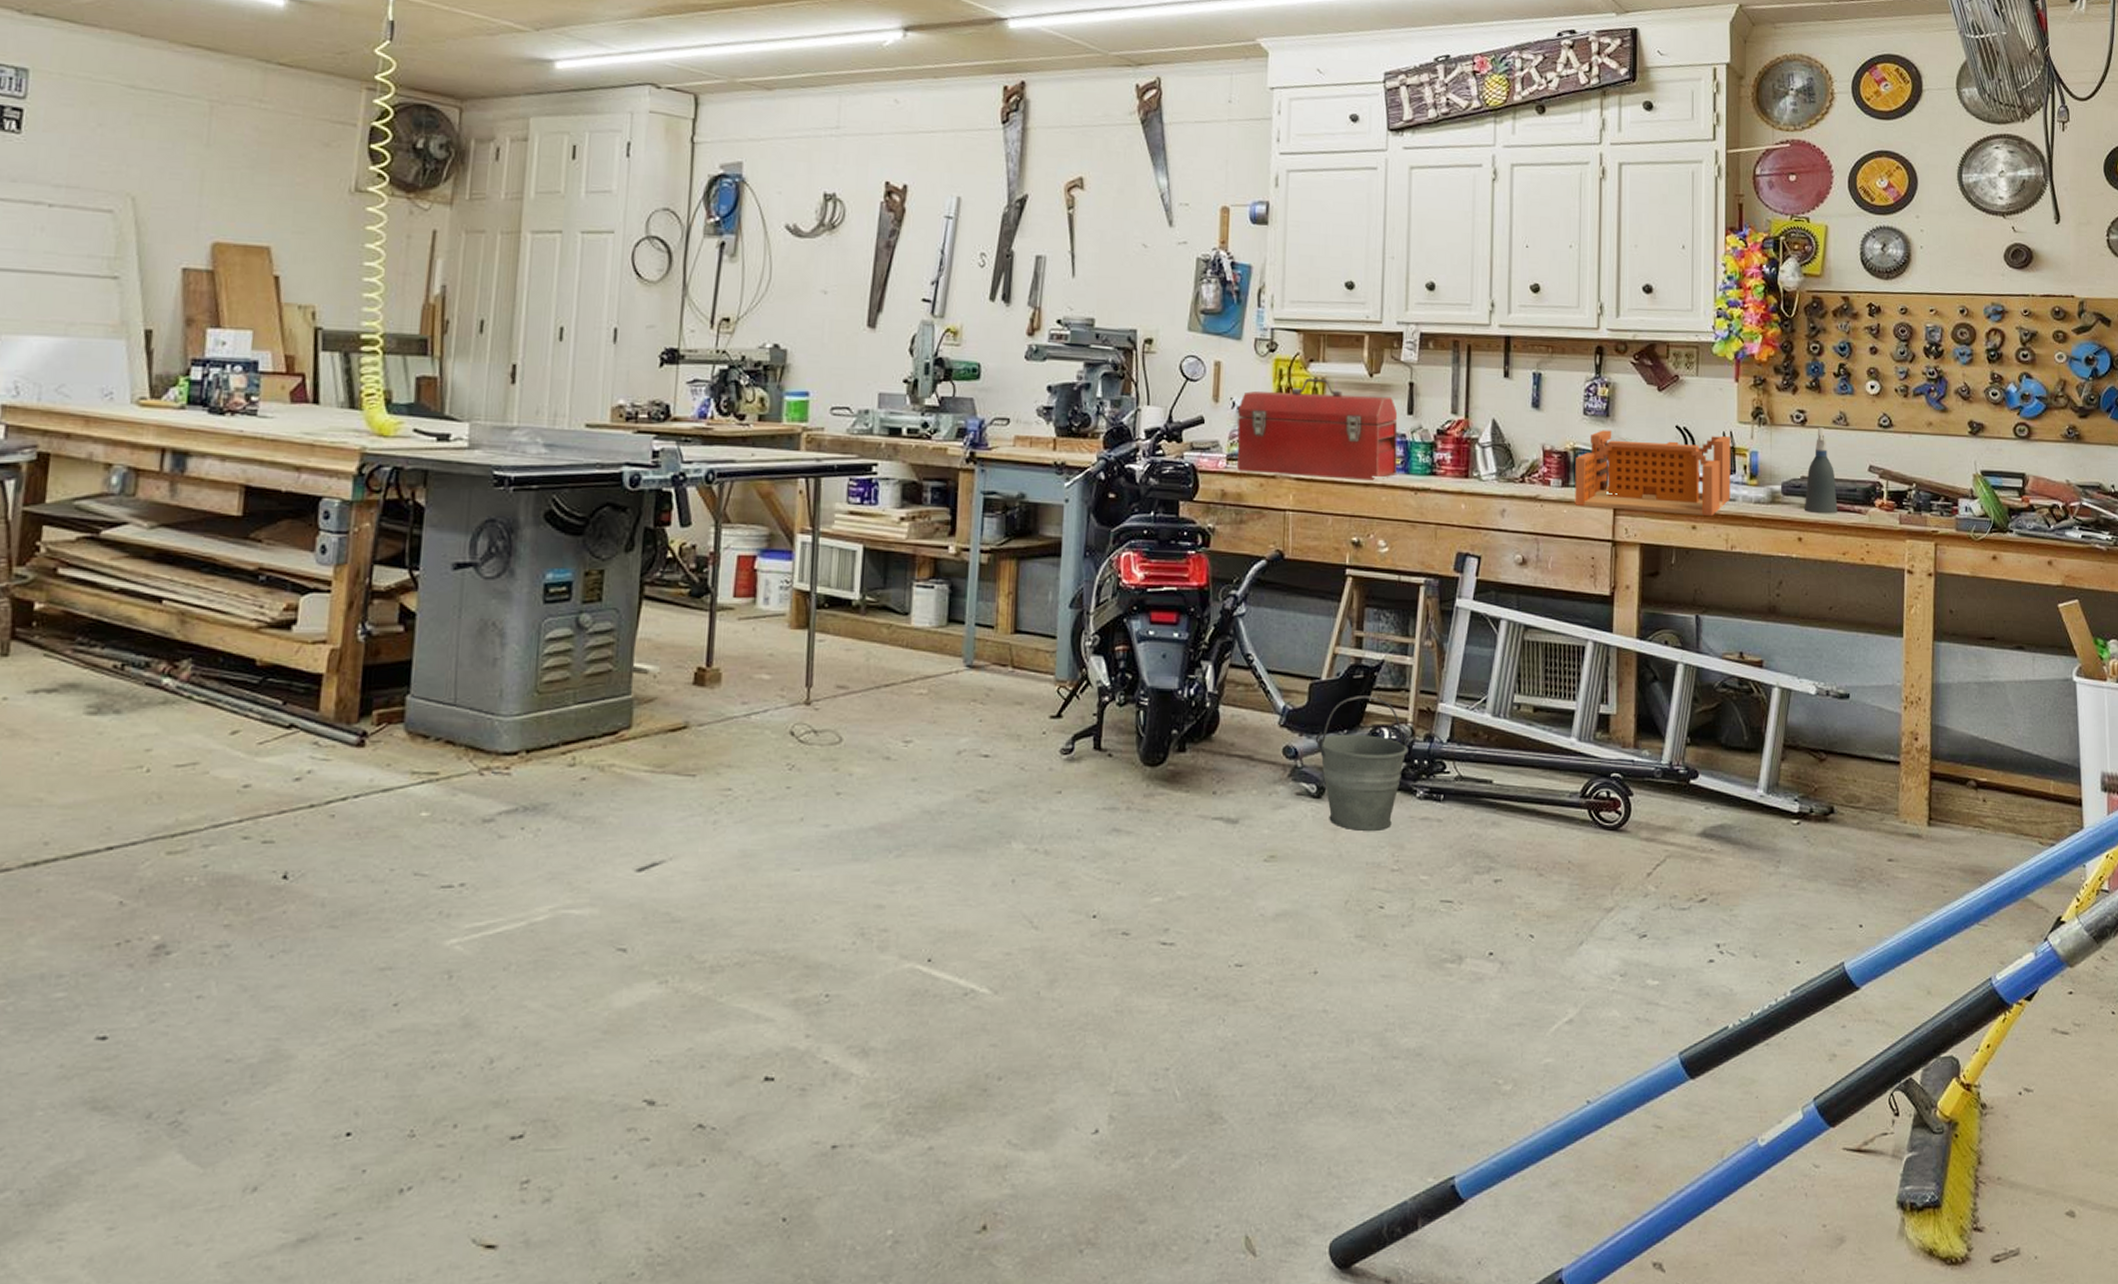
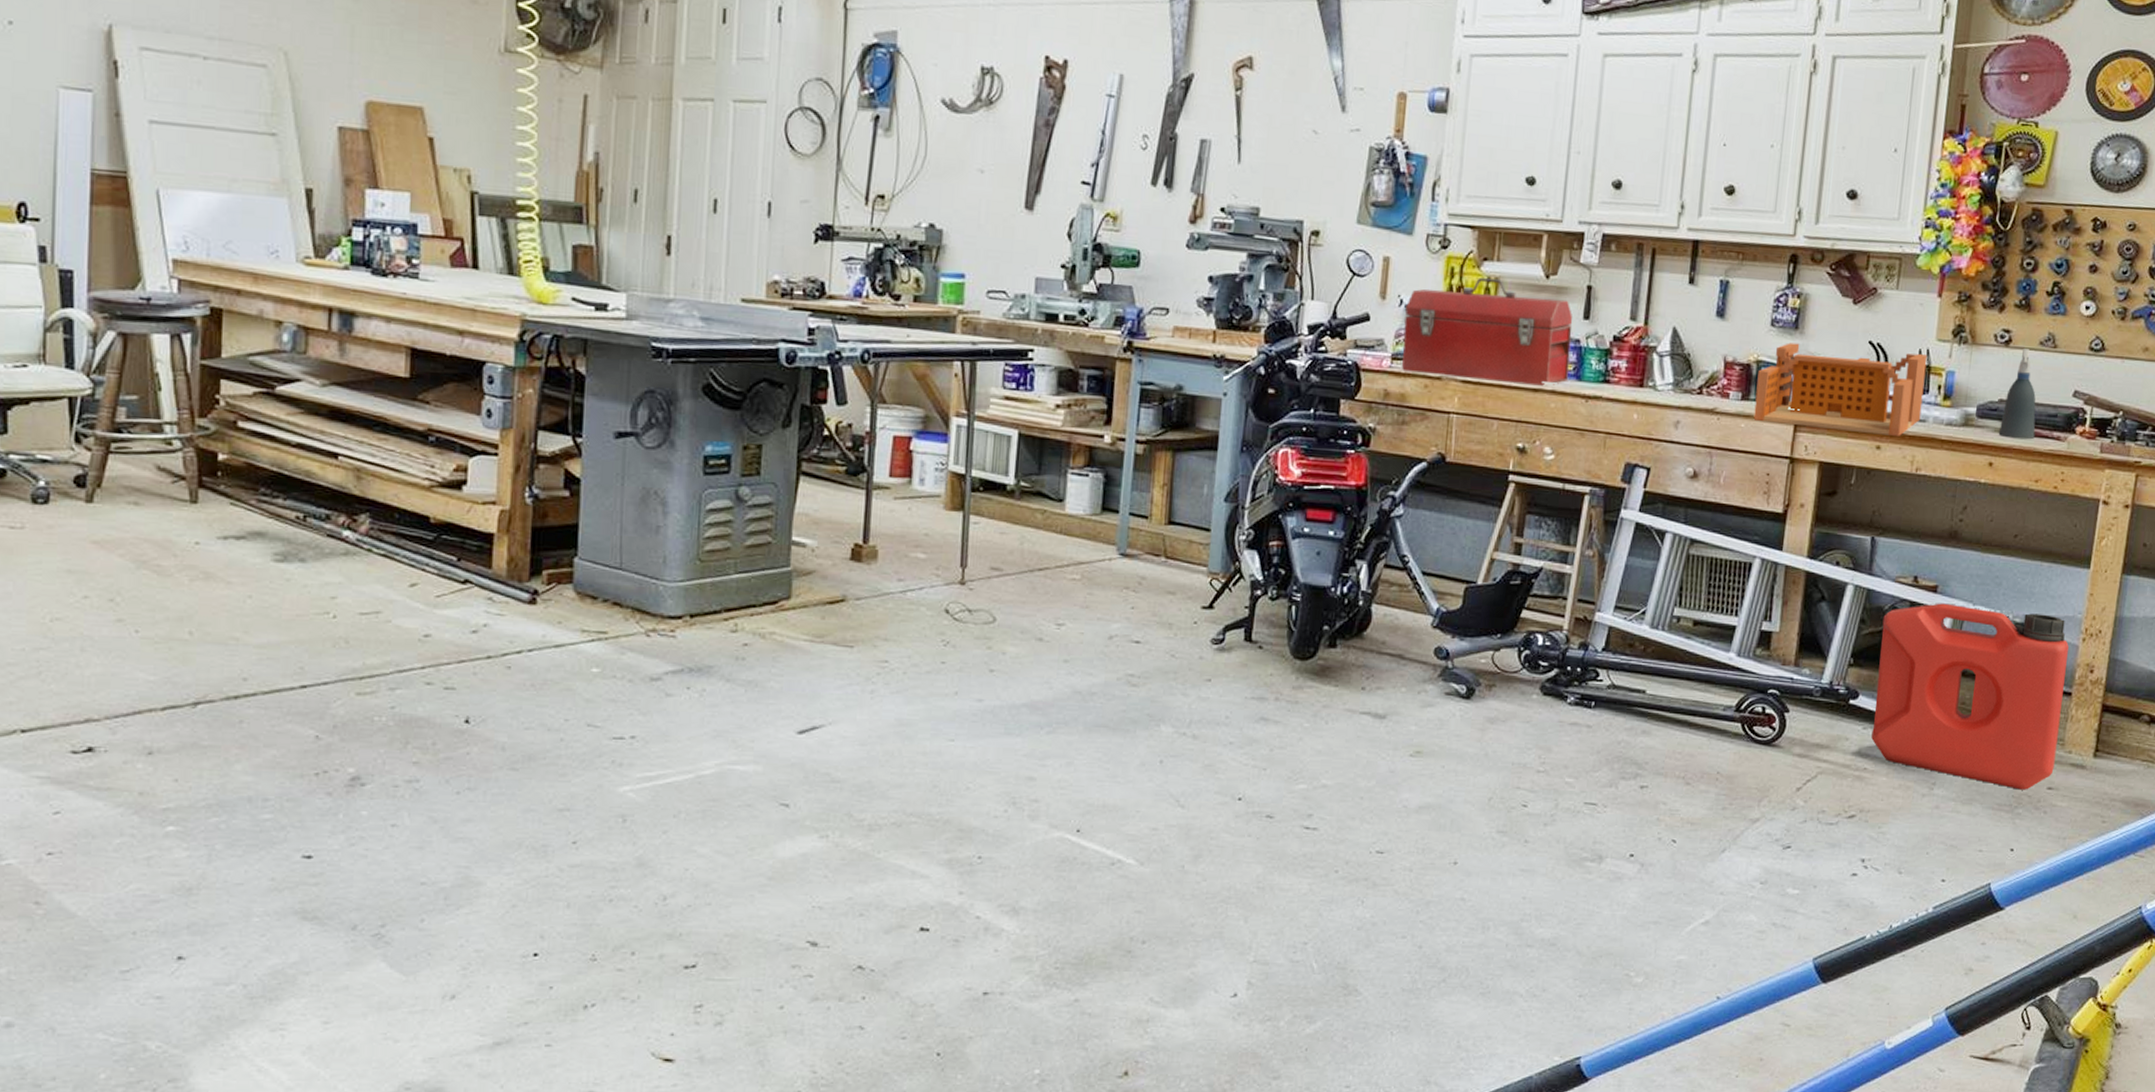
bucket: present [1315,696,1410,831] -> none [1467,601,1564,733]
fuel can: none [1714,678,1892,863] -> present [1871,603,2069,790]

